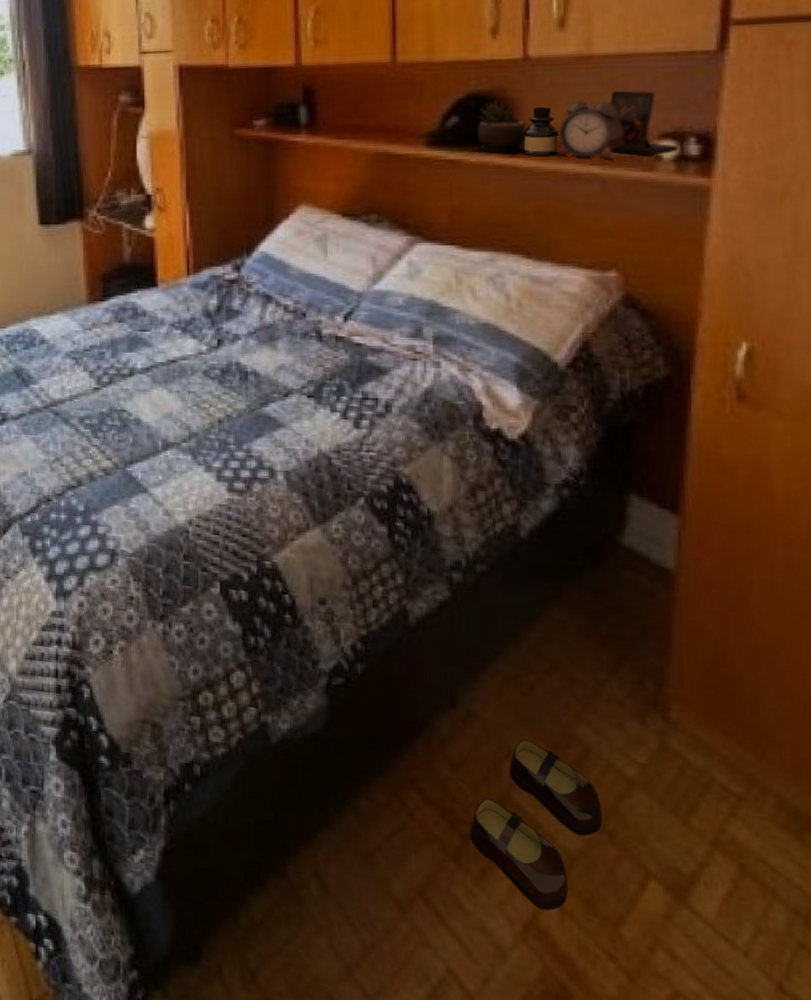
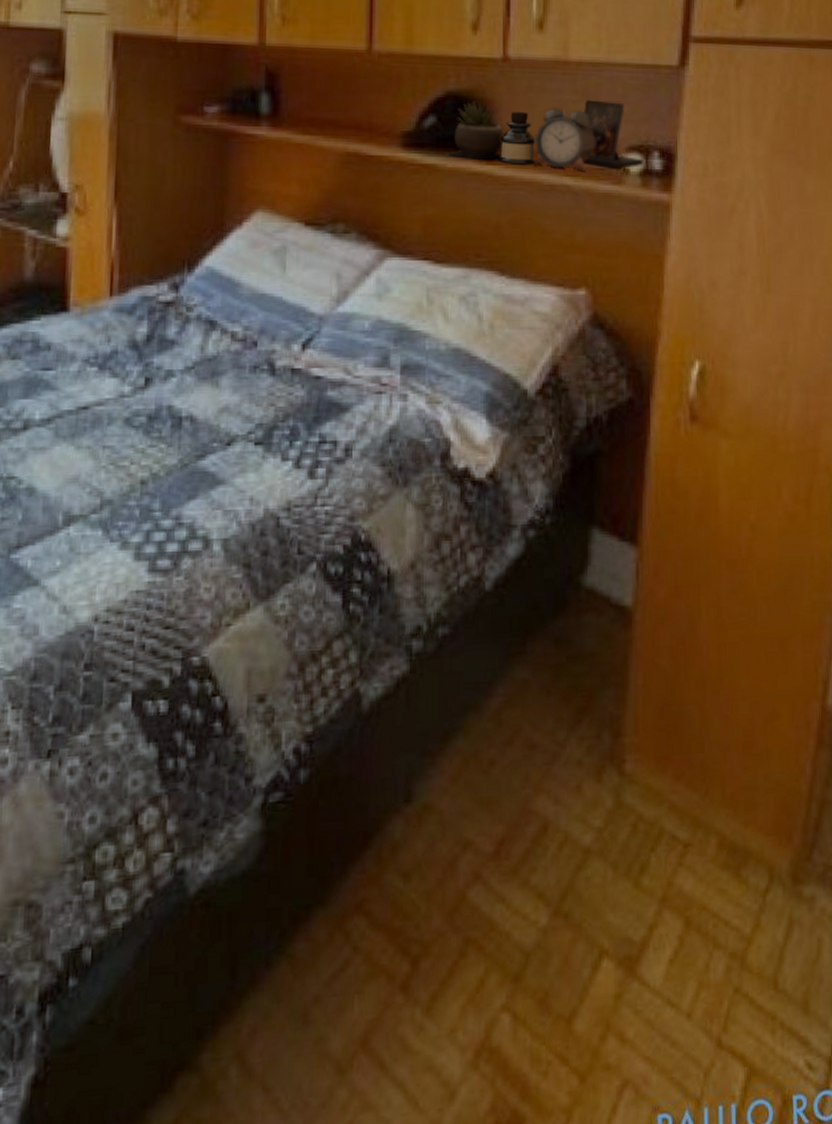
slippers: present [469,739,602,911] -> none [420,825,558,1025]

